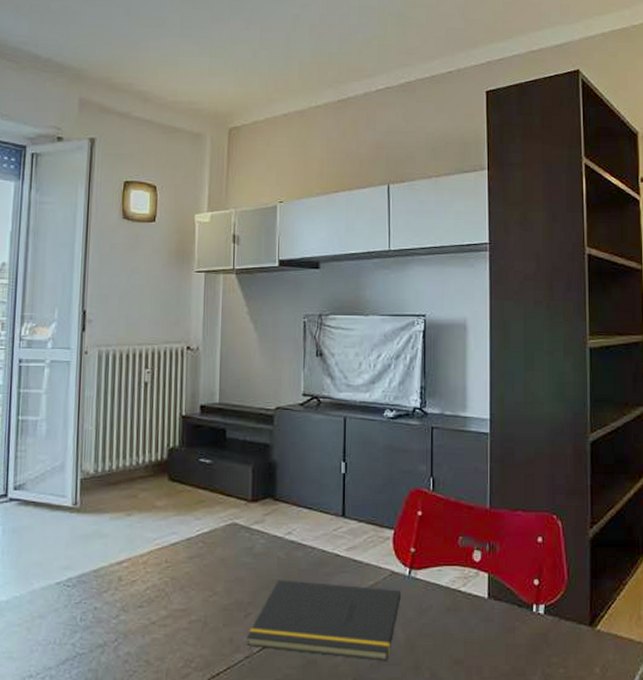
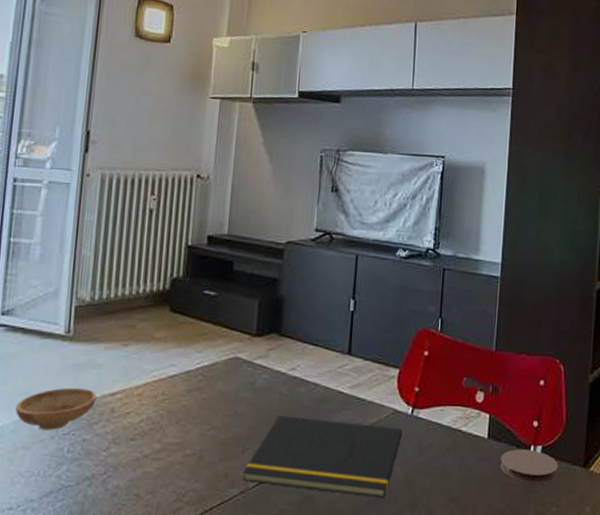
bowl: none [31,557,105,600] -> present [15,387,97,430]
coaster: none [502,609,564,644] -> present [500,449,559,483]

